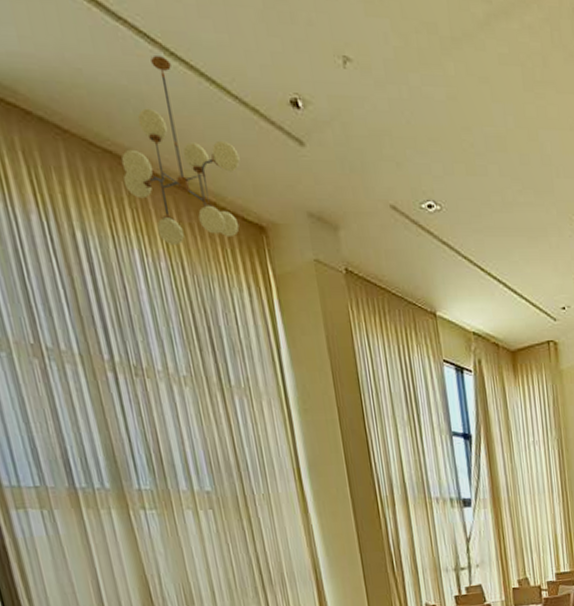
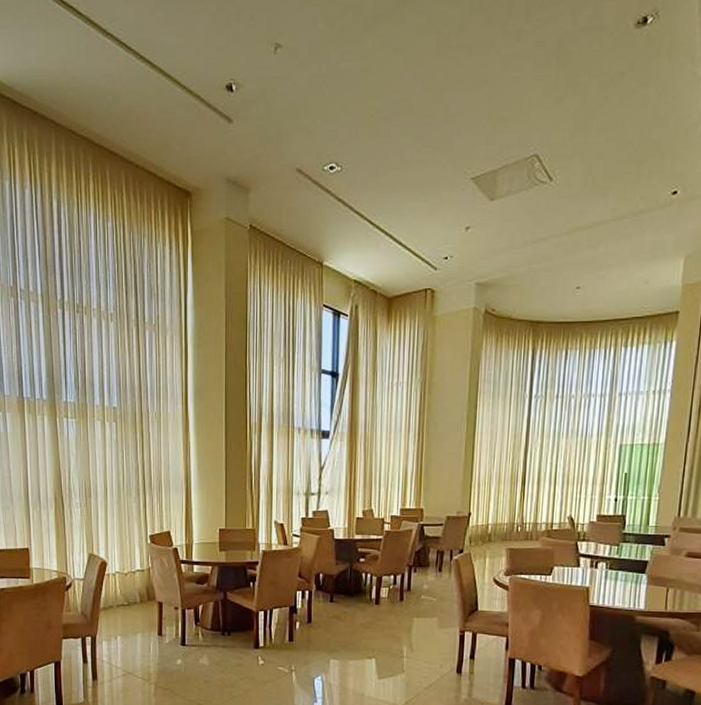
chandelier: present [121,56,240,246] -> none [91,60,179,210]

